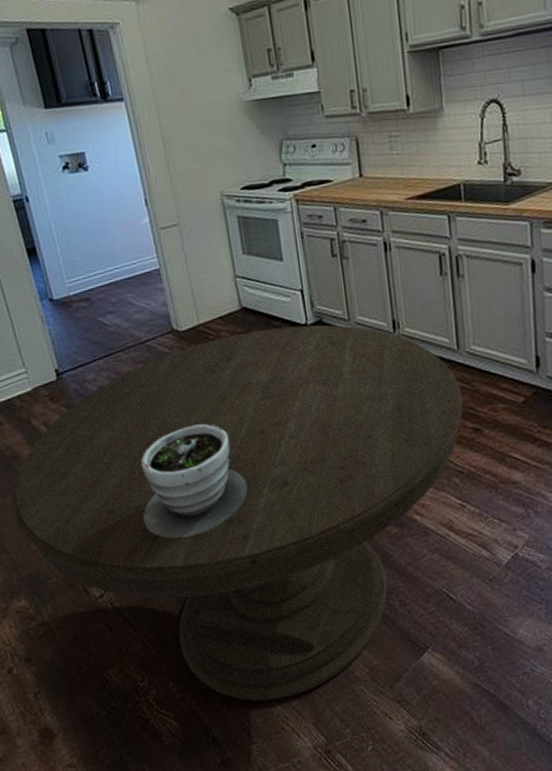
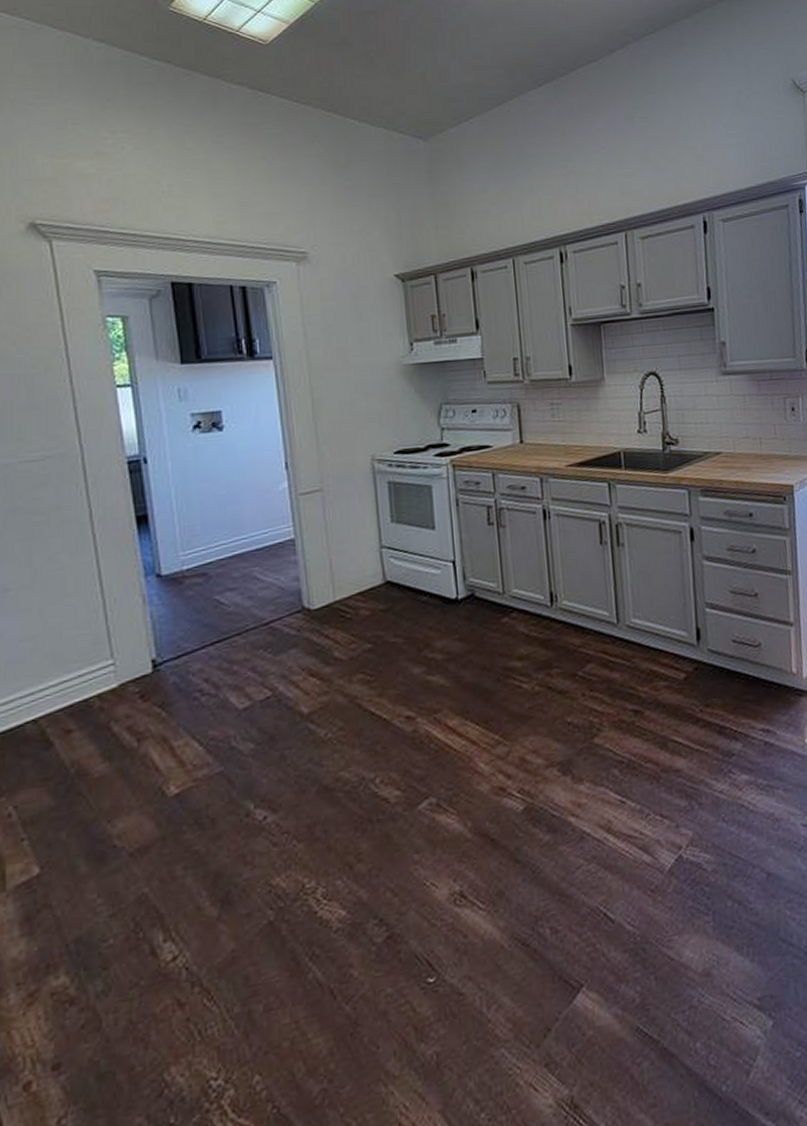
dining table: present [12,325,464,701] -> none [68,599,623,1089]
planter: present [140,424,248,539] -> none [243,719,378,870]

